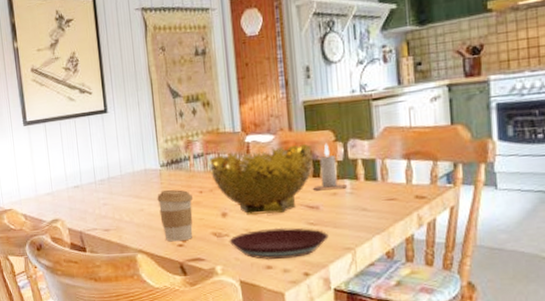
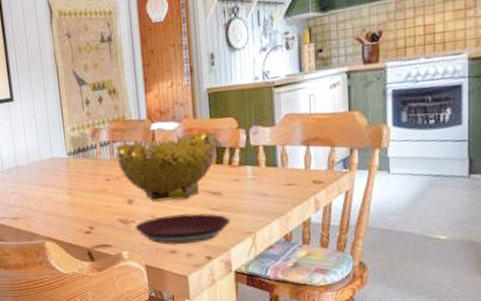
coffee cup: present [157,189,193,242] -> none [64,177,100,229]
candle: present [313,142,346,191] -> none [216,130,248,177]

